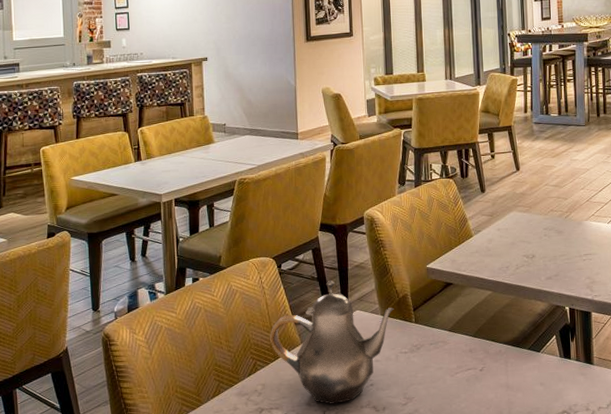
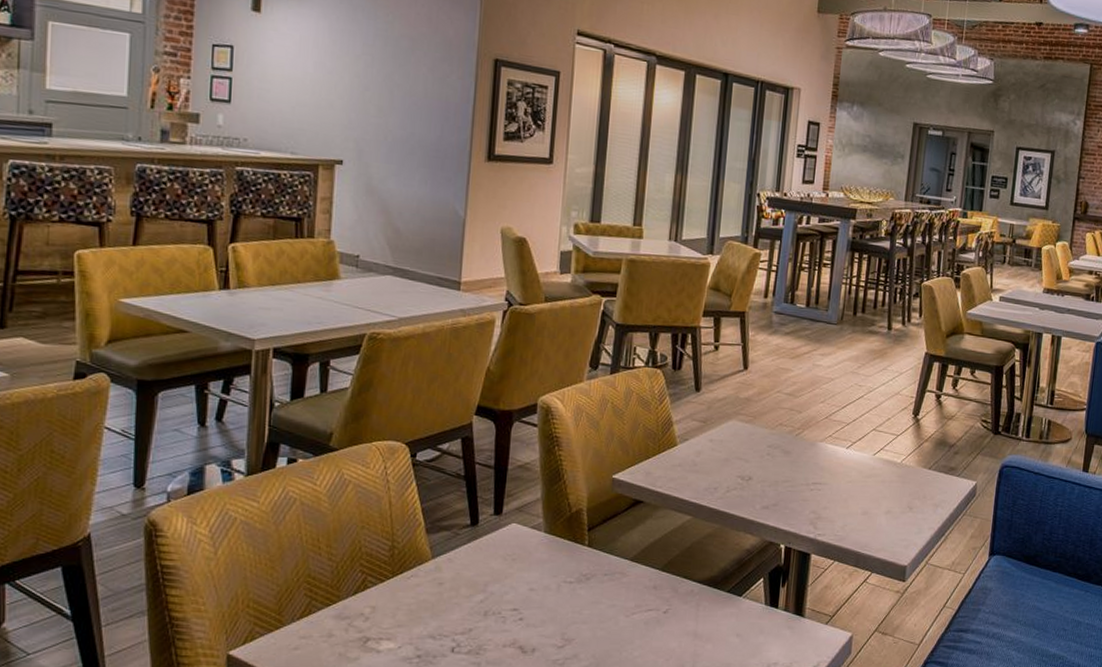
teapot: present [269,280,394,404] -> none [388,480,563,640]

